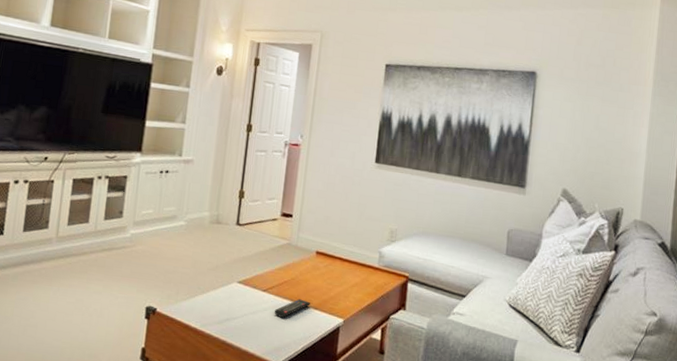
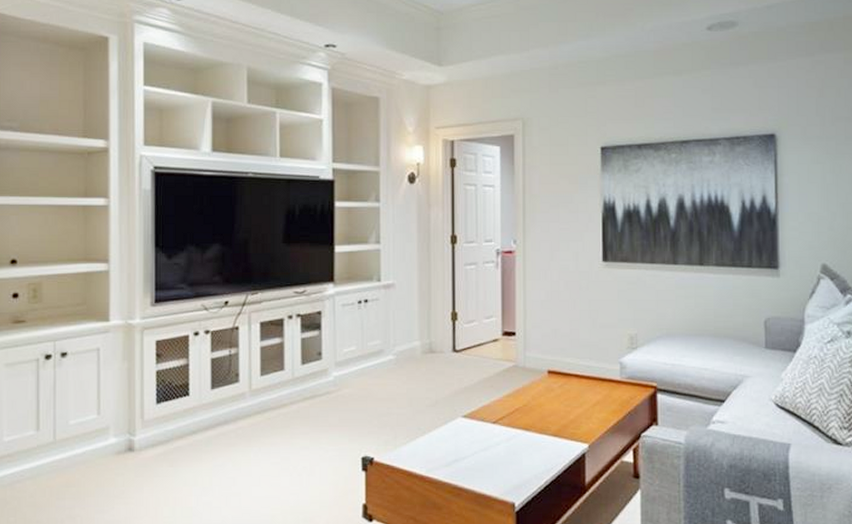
remote control: present [274,299,311,318] -> none [508,427,549,450]

